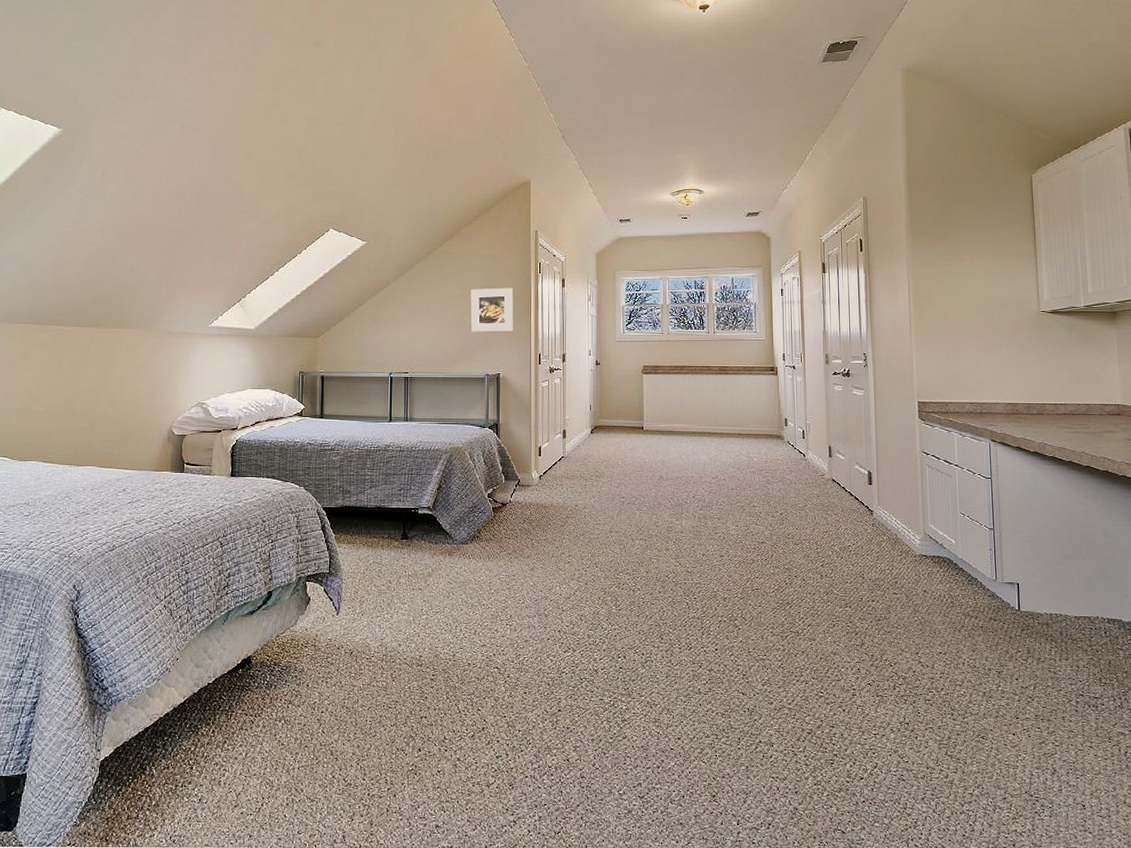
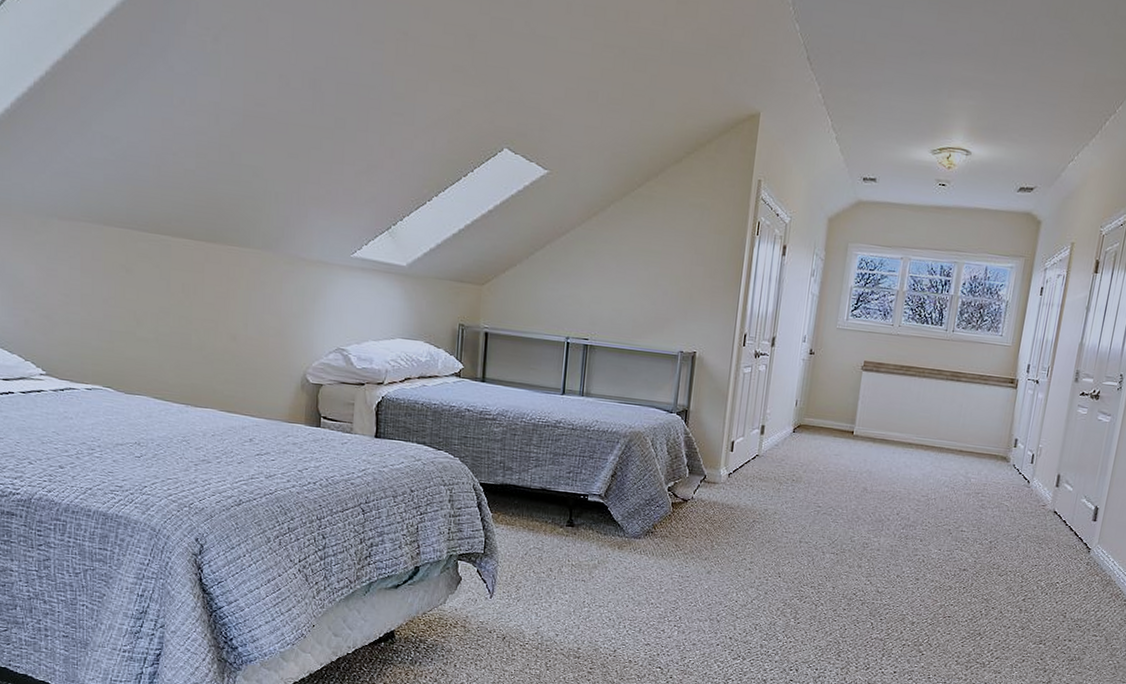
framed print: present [470,287,513,332] -> none [667,245,723,303]

